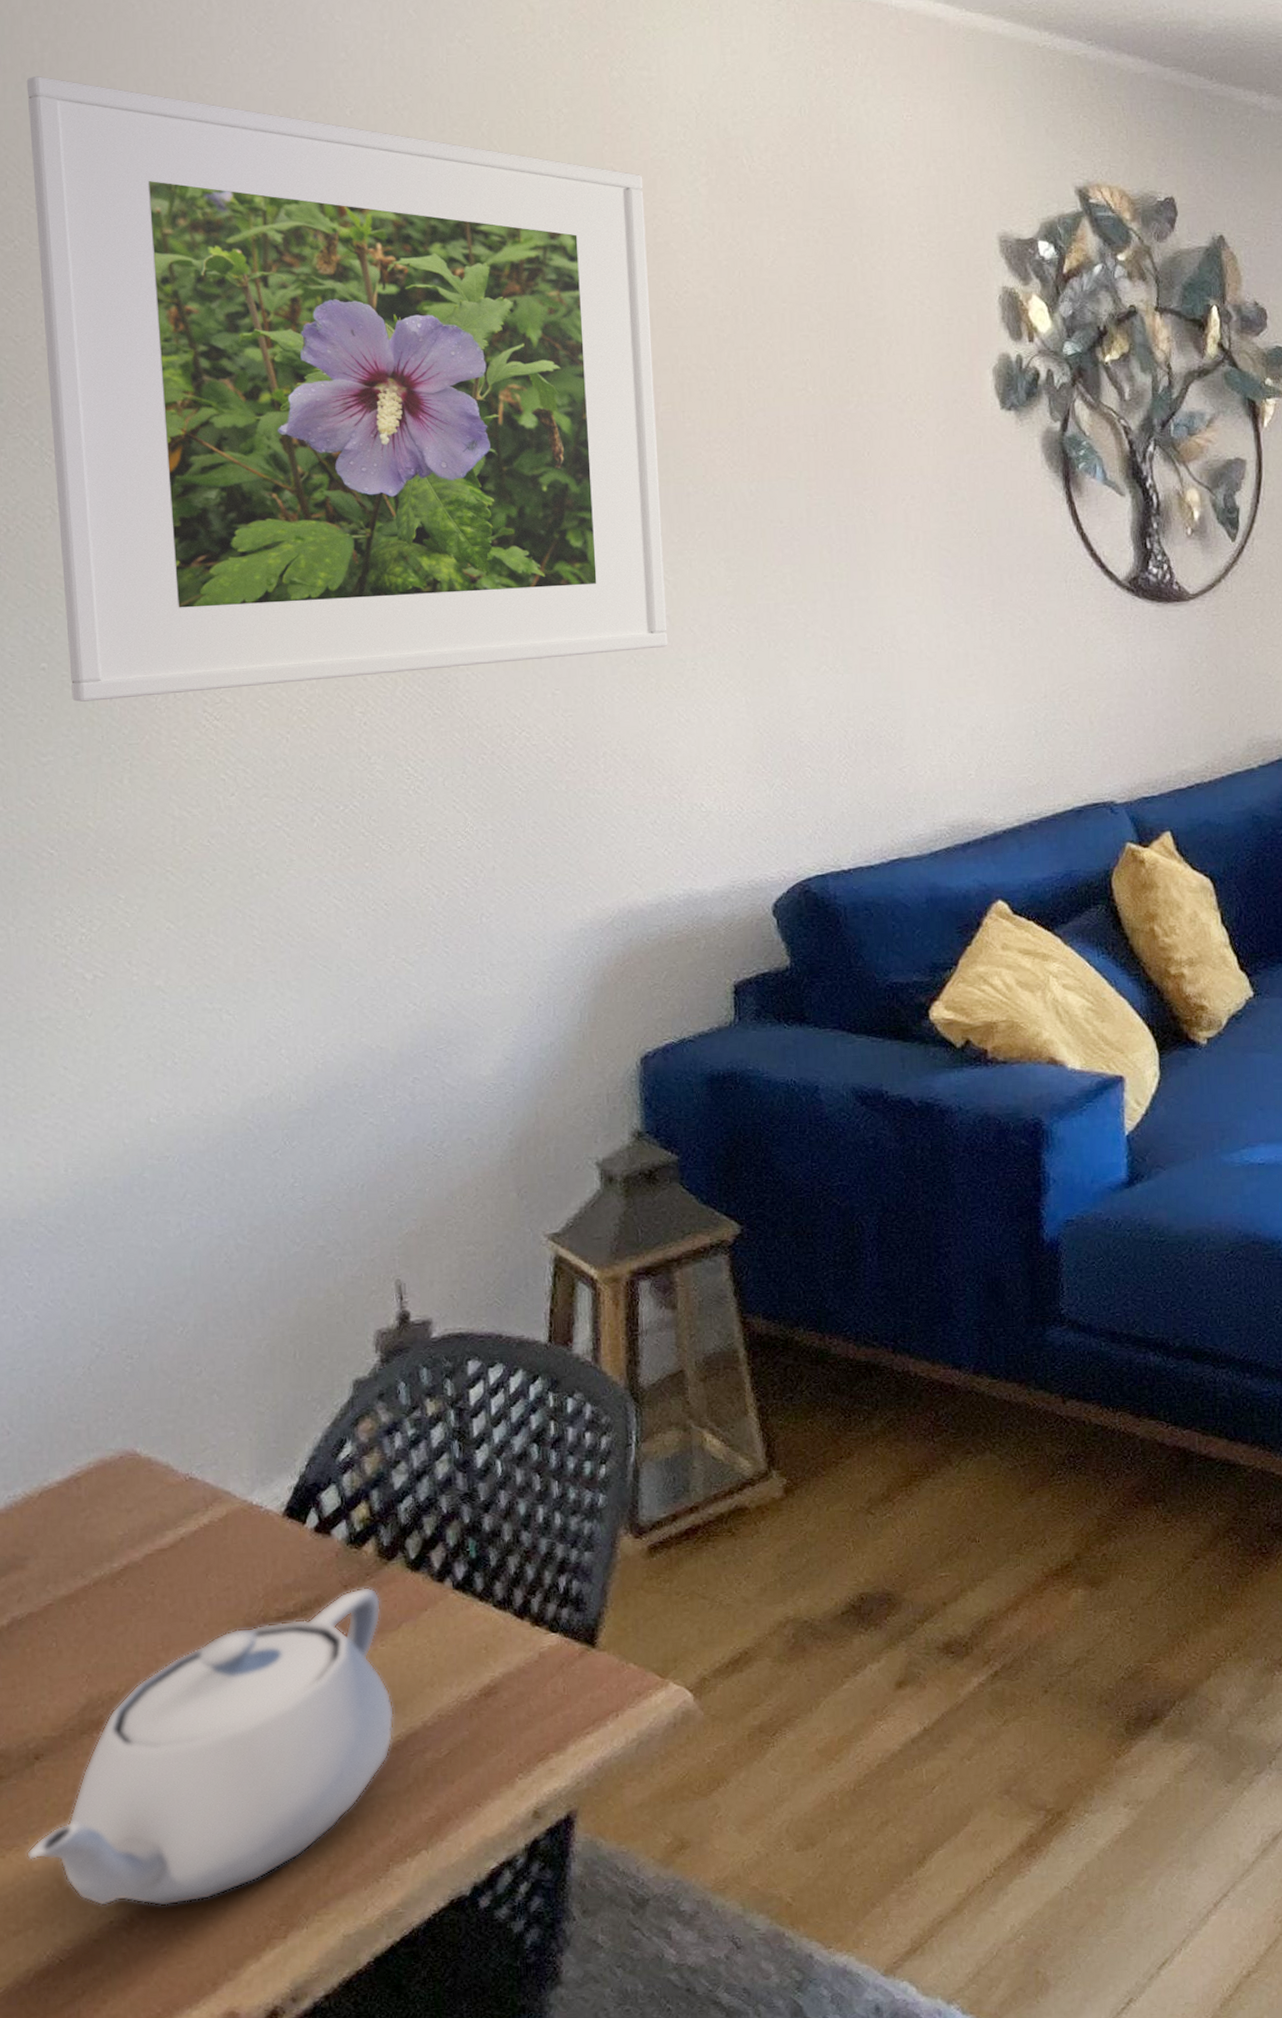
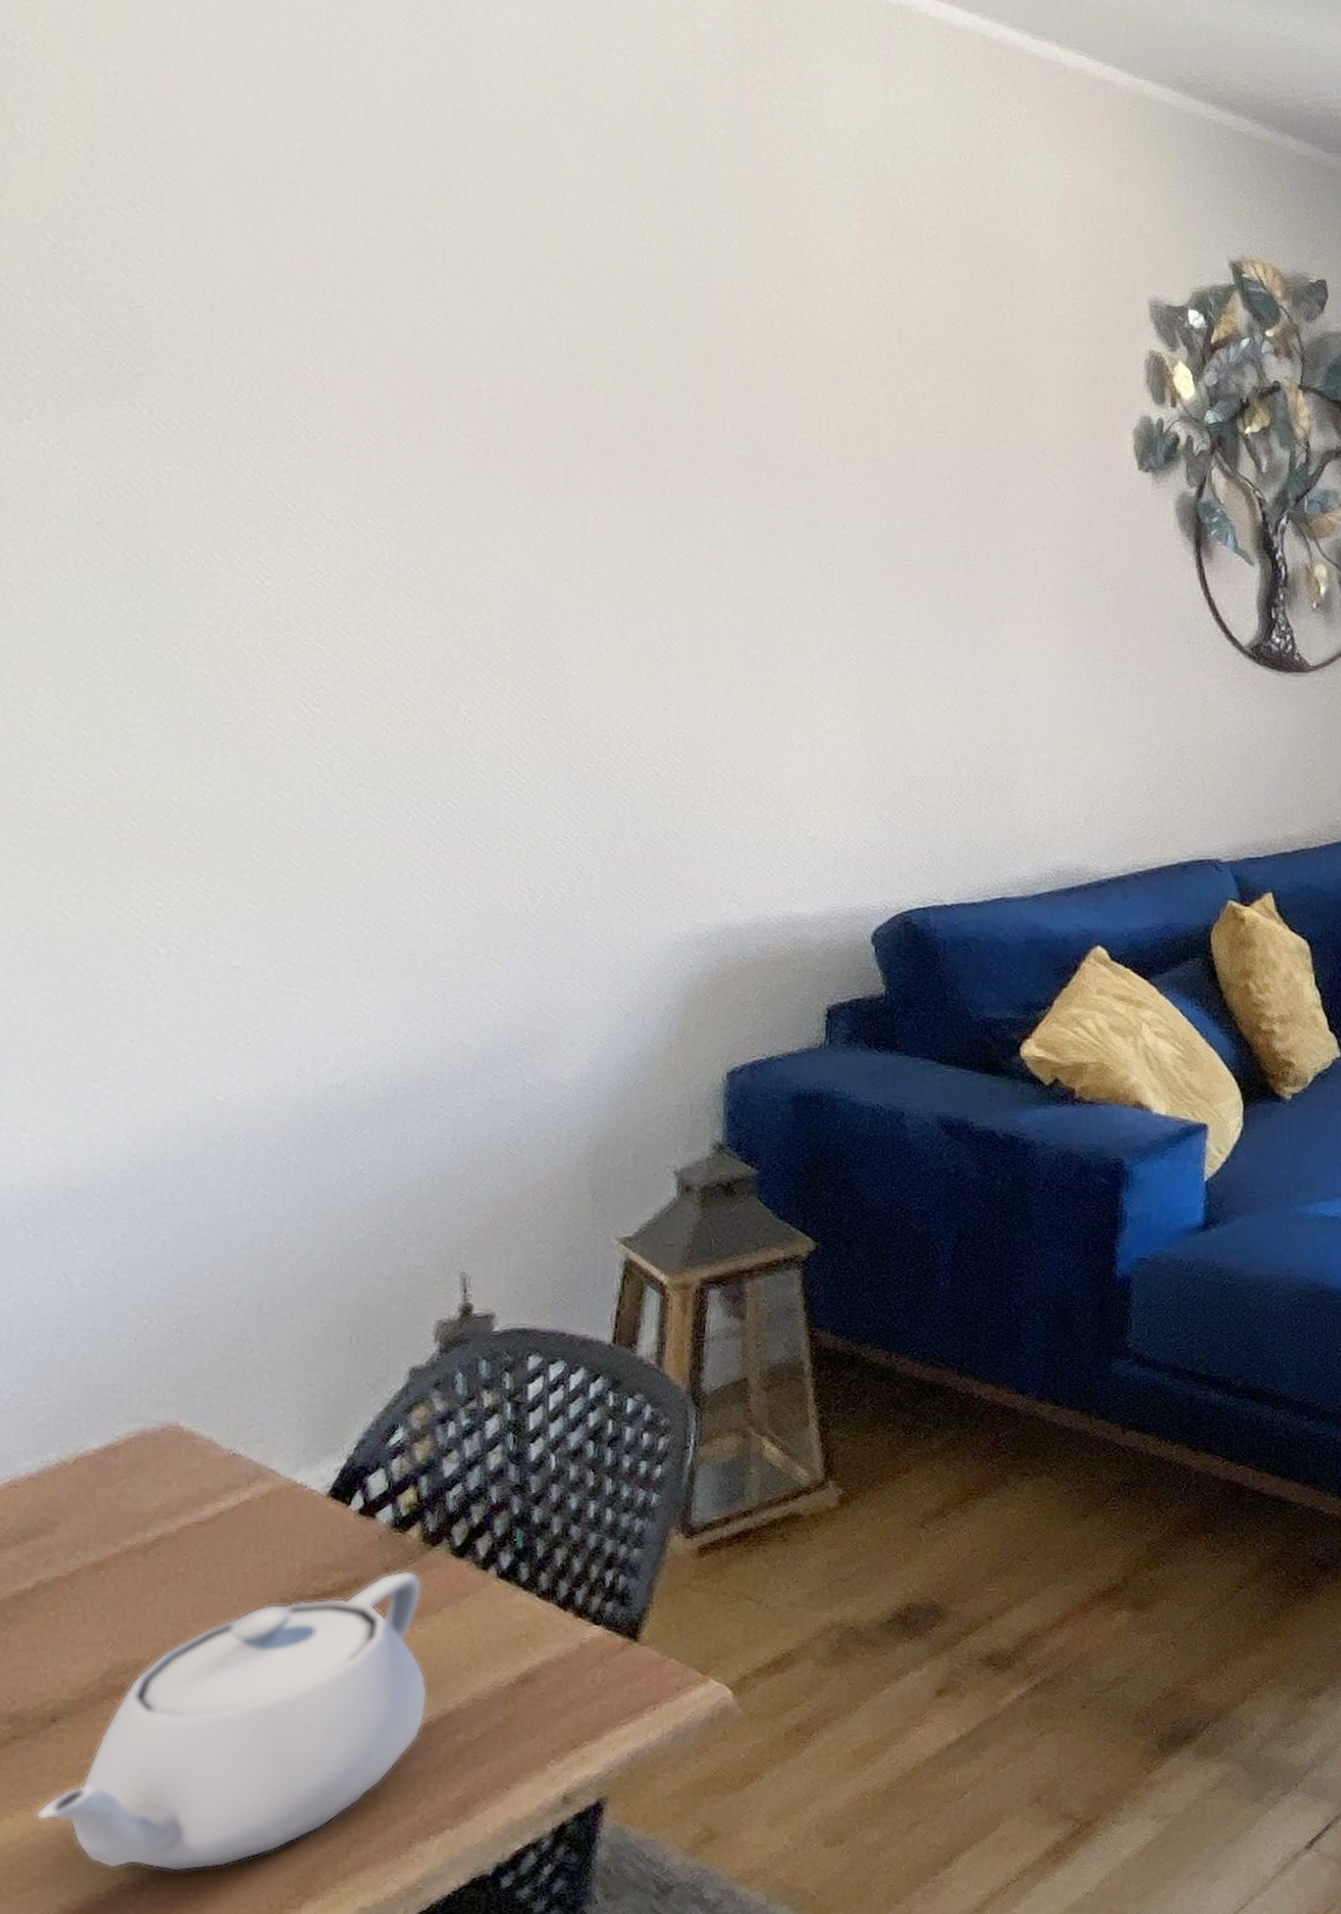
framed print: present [26,76,668,702] -> none [160,41,796,677]

